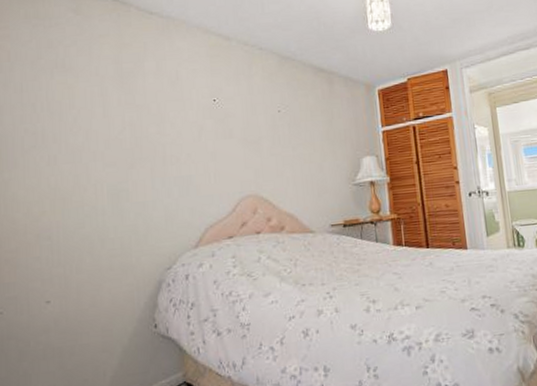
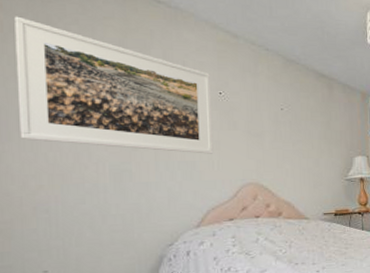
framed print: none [20,44,210,167] -> present [14,16,214,154]

